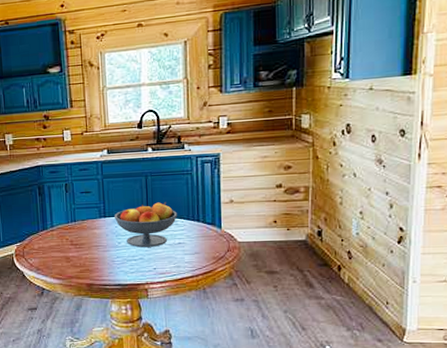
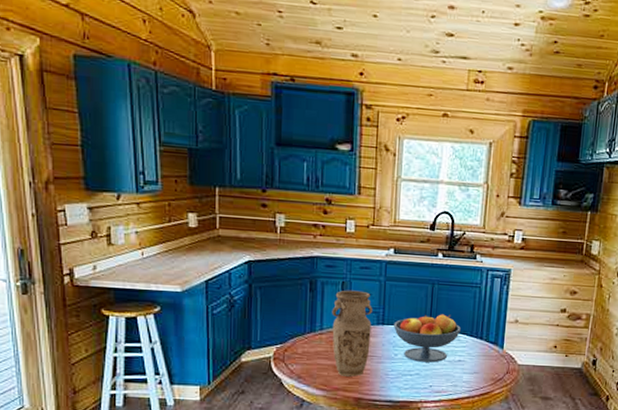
vase: none [59,190,96,266] -> present [331,290,372,377]

